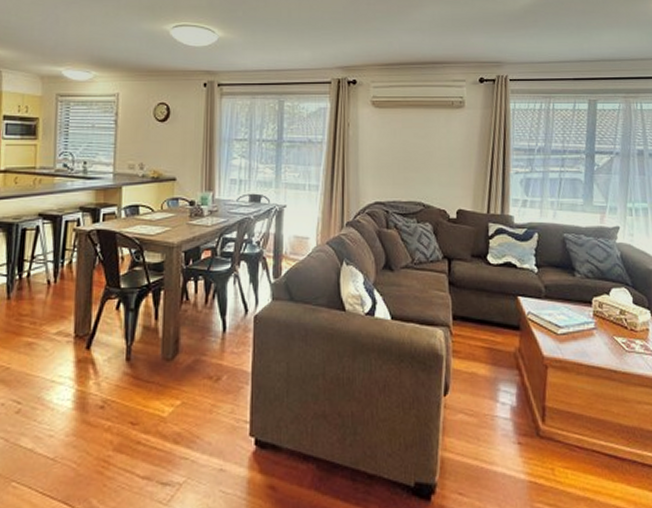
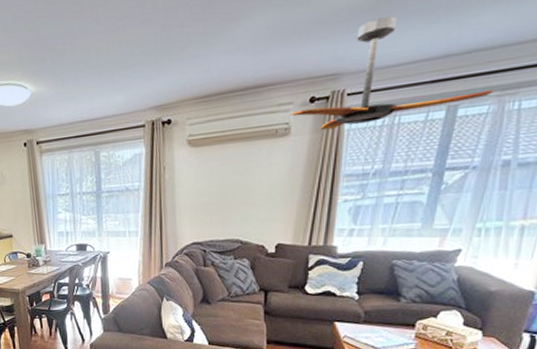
ceiling fan: none [463,25,621,108] -> present [290,16,494,131]

